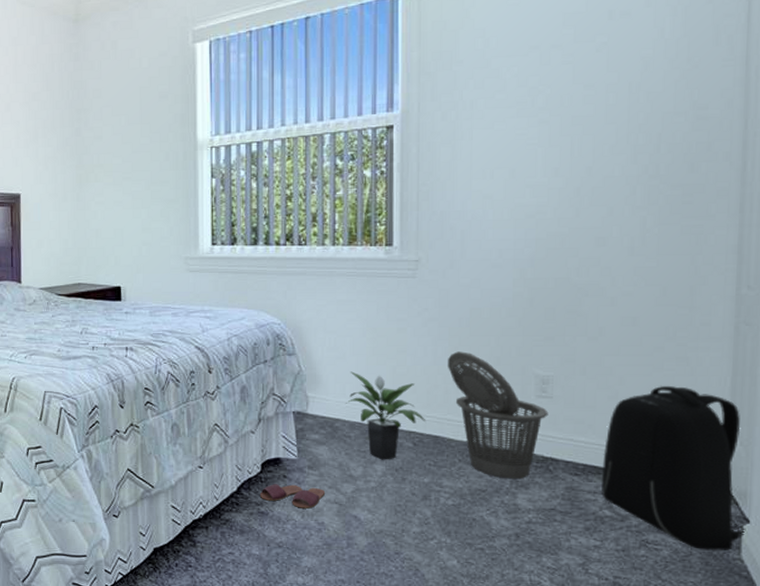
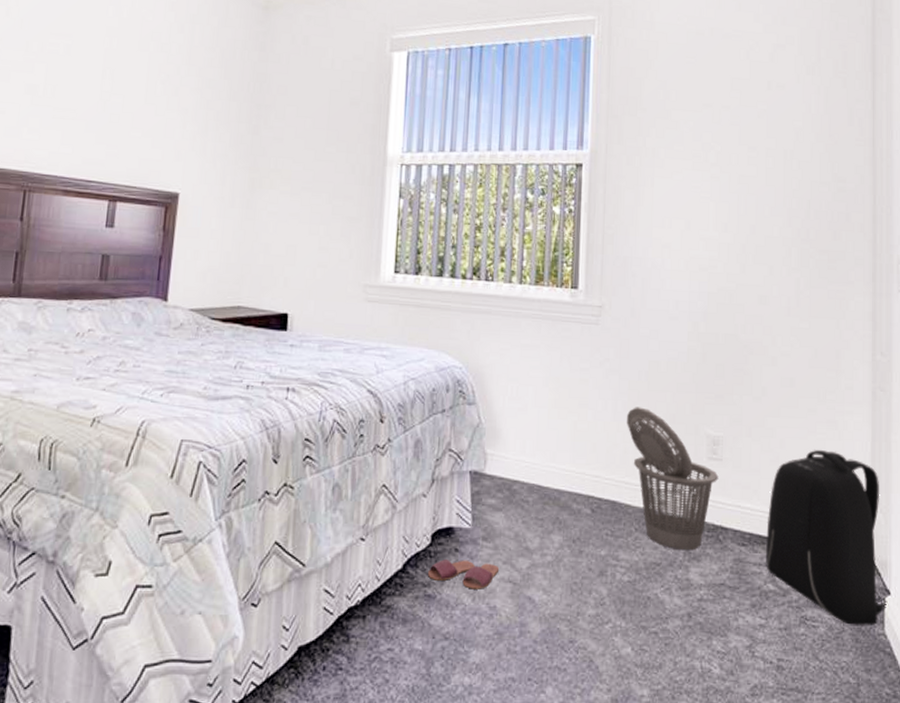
potted plant: present [346,371,426,460] -> none [525,425,605,530]

